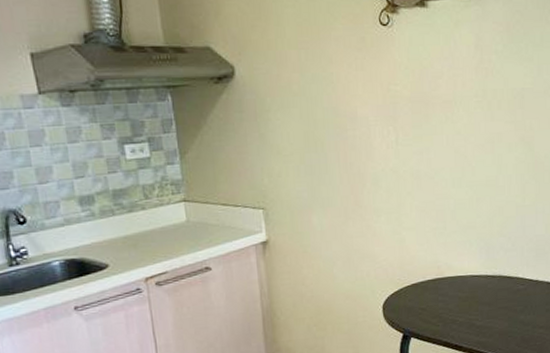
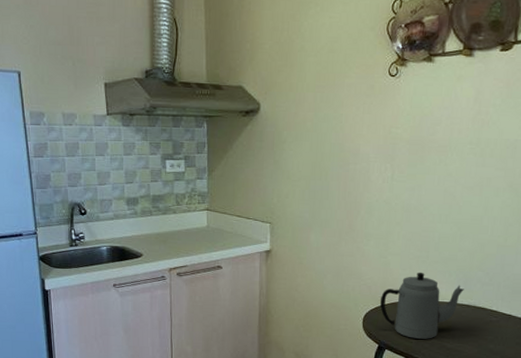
teapot: none [399,245,487,321] -> present [379,272,464,339]

